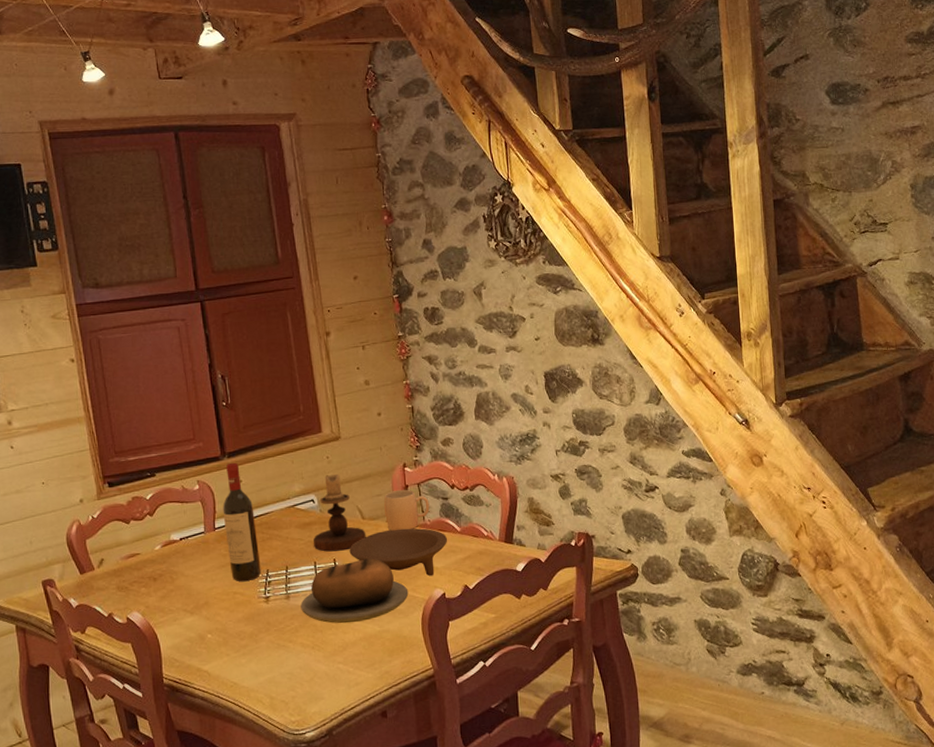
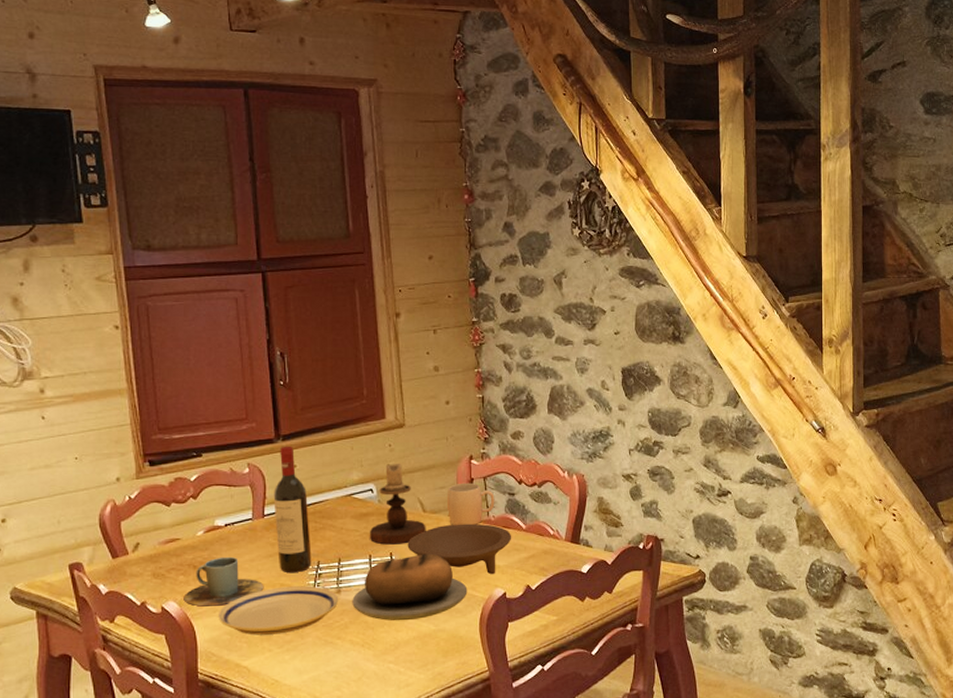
cup: none [146,568,219,616] -> present [183,556,264,607]
plate: none [179,593,289,641] -> present [219,586,339,635]

